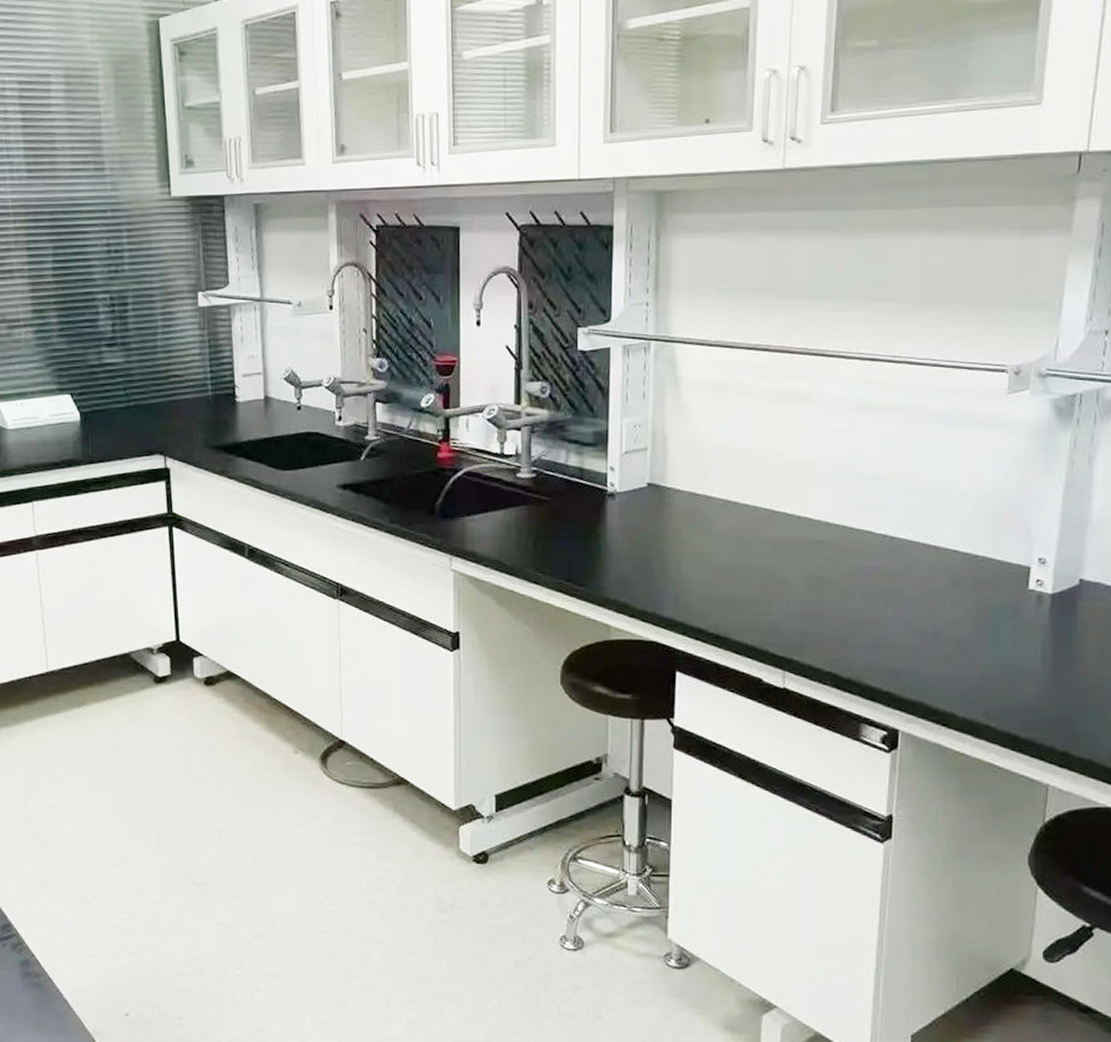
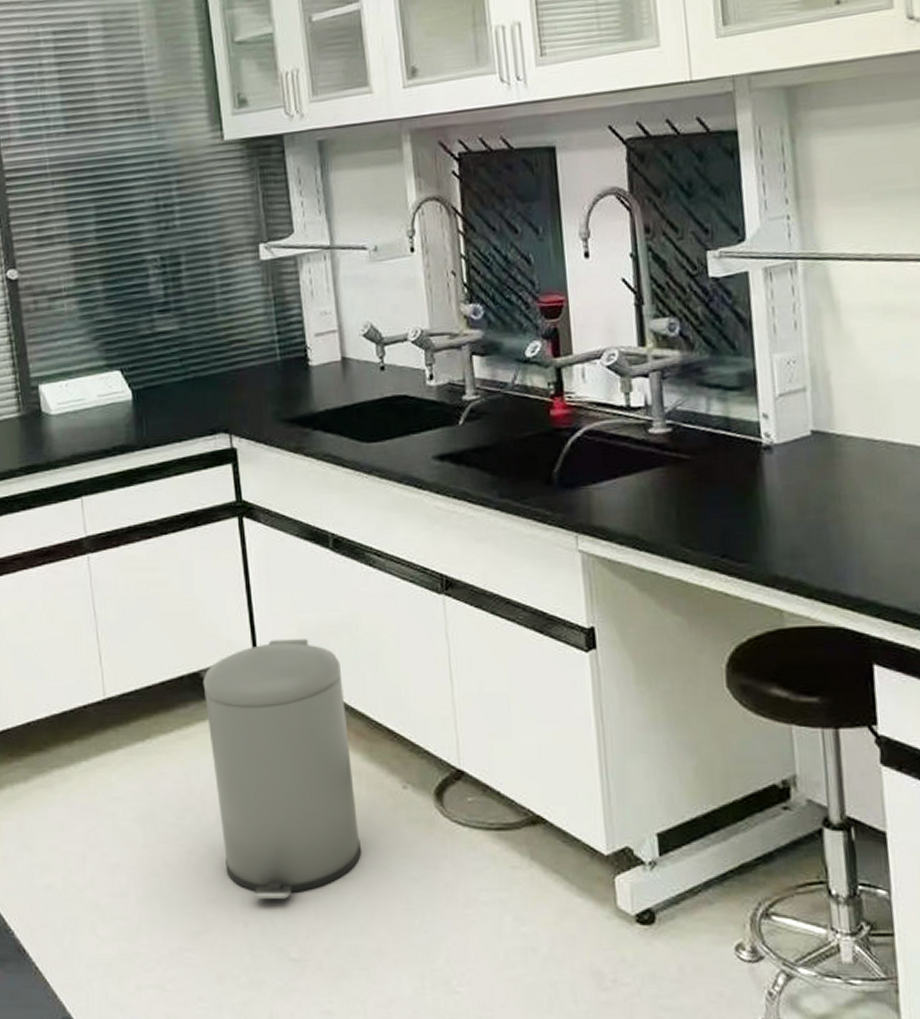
pedal bin: none [132,630,257,836] -> present [202,639,361,899]

